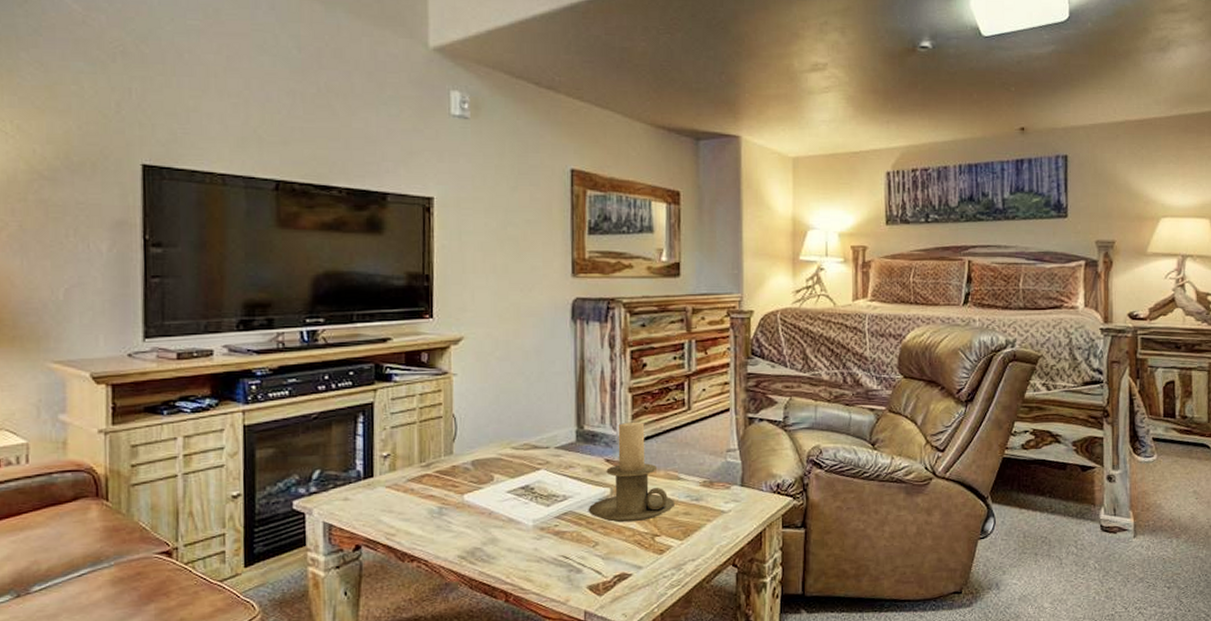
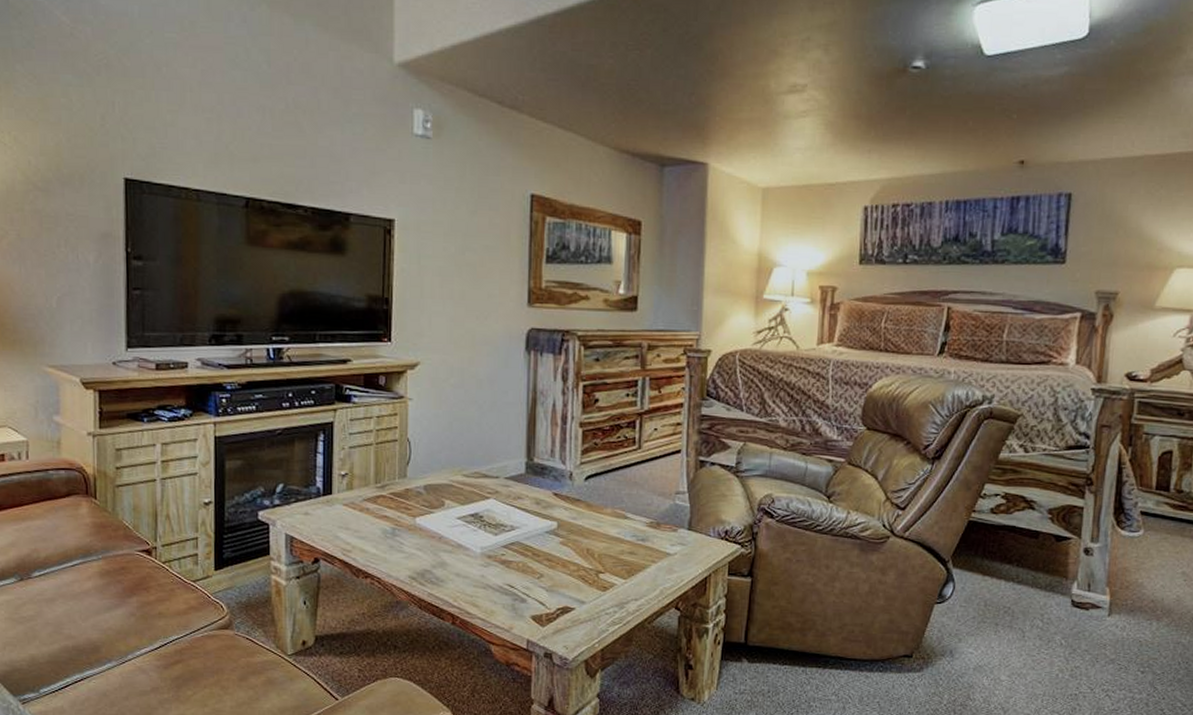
candle holder: present [588,421,675,523] -> none [534,457,620,557]

